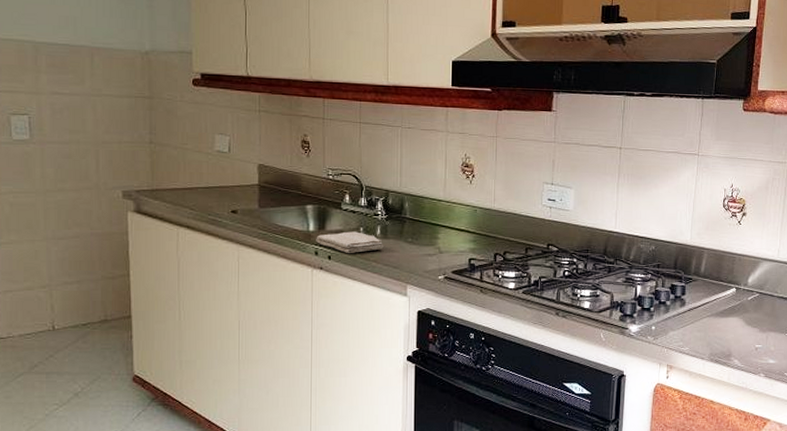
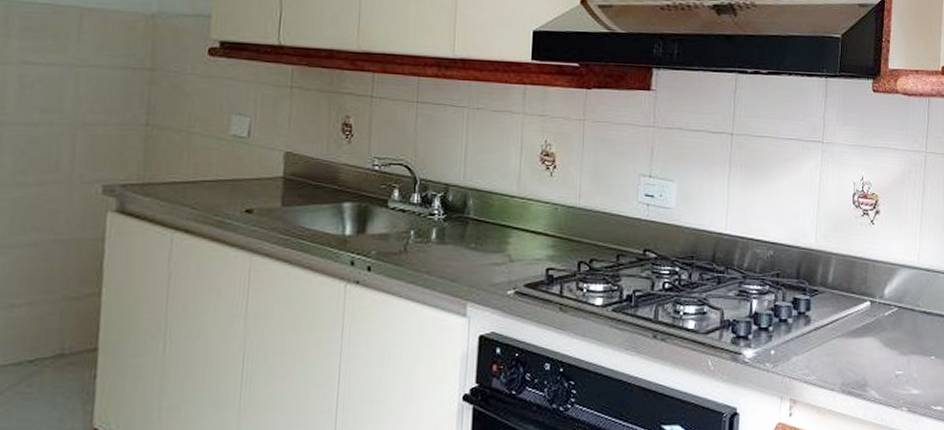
washcloth: present [316,231,384,253] -> none [353,235,440,263]

